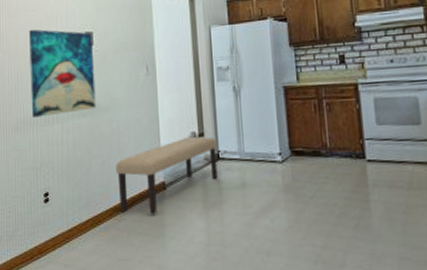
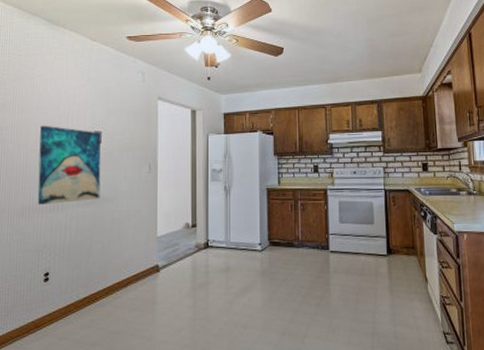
bench: present [116,137,218,215] -> none [115,227,207,293]

